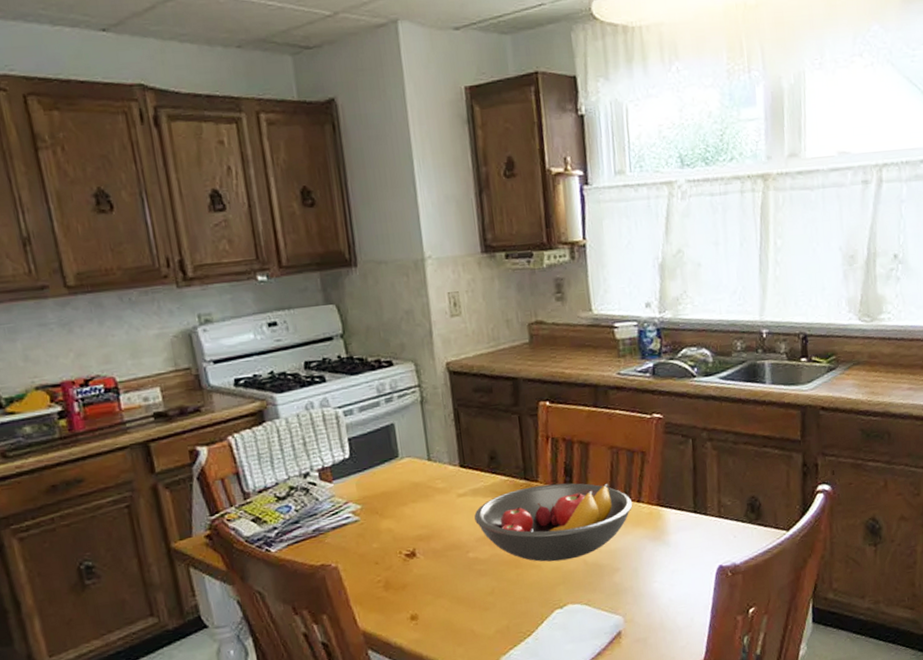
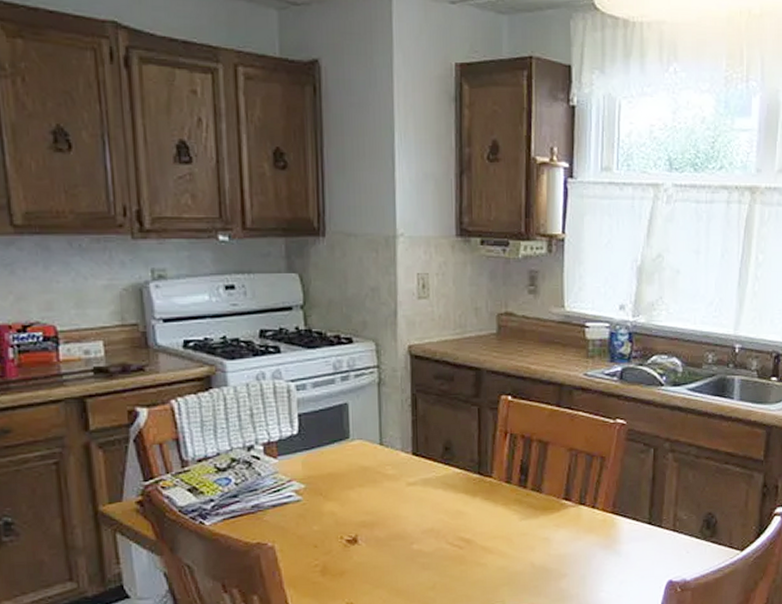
fruit bowl: present [474,483,633,562] -> none [423,481,587,561]

